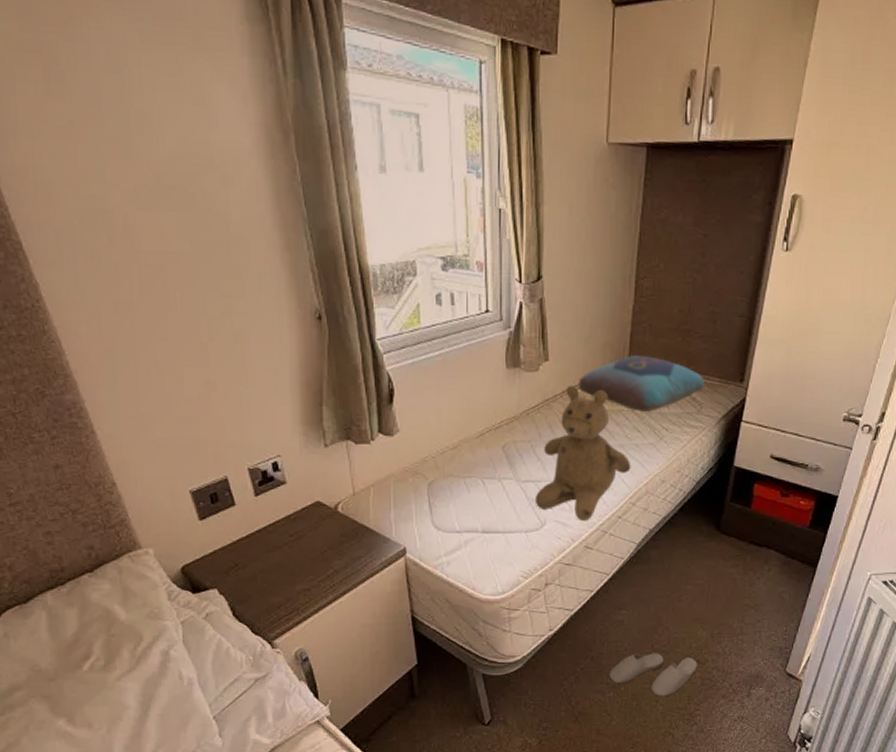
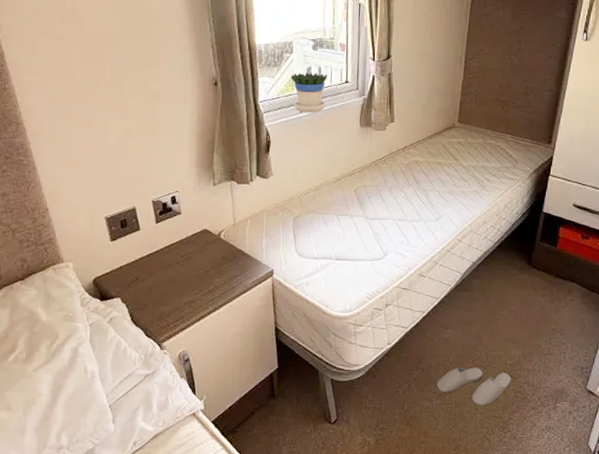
flowerpot: none [416,300,462,353] -> present [291,72,327,114]
teddy bear: present [534,385,631,521] -> none [379,142,459,253]
cushion: present [579,354,705,412] -> none [418,119,520,165]

